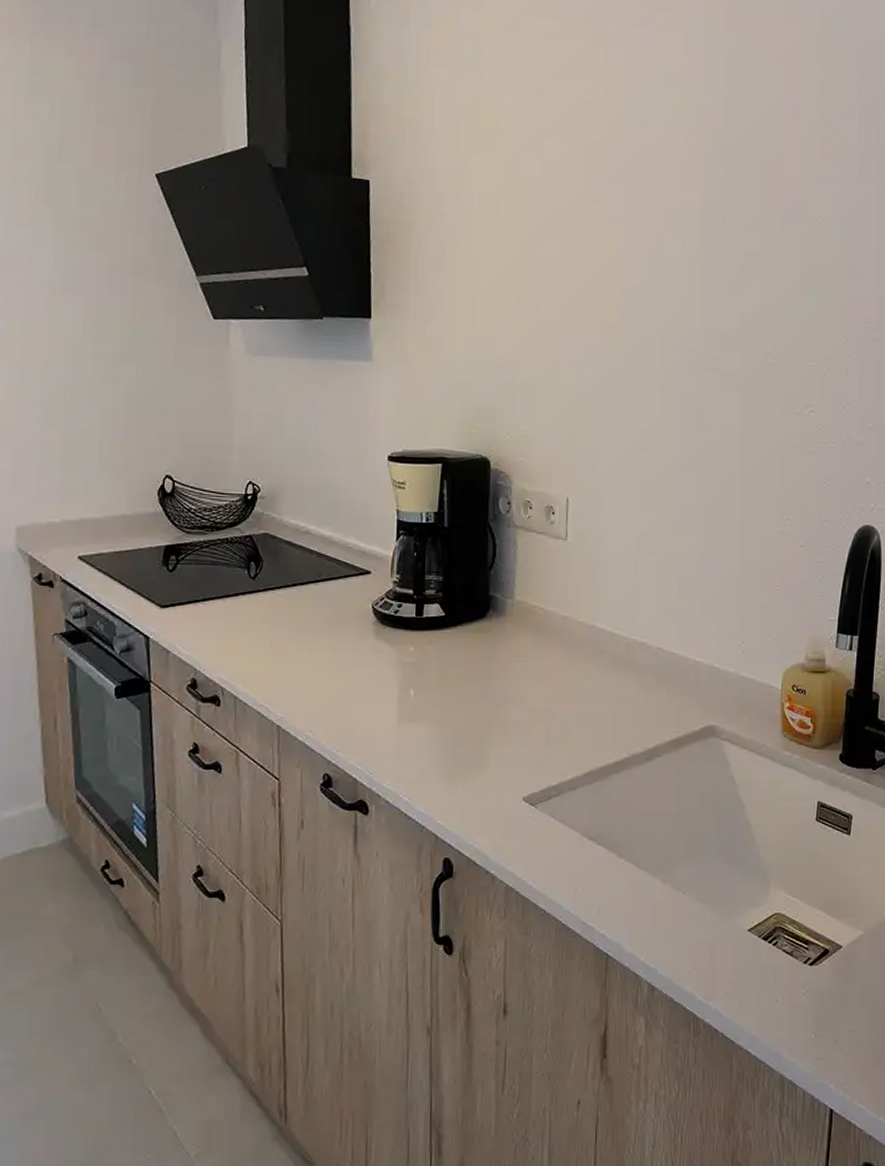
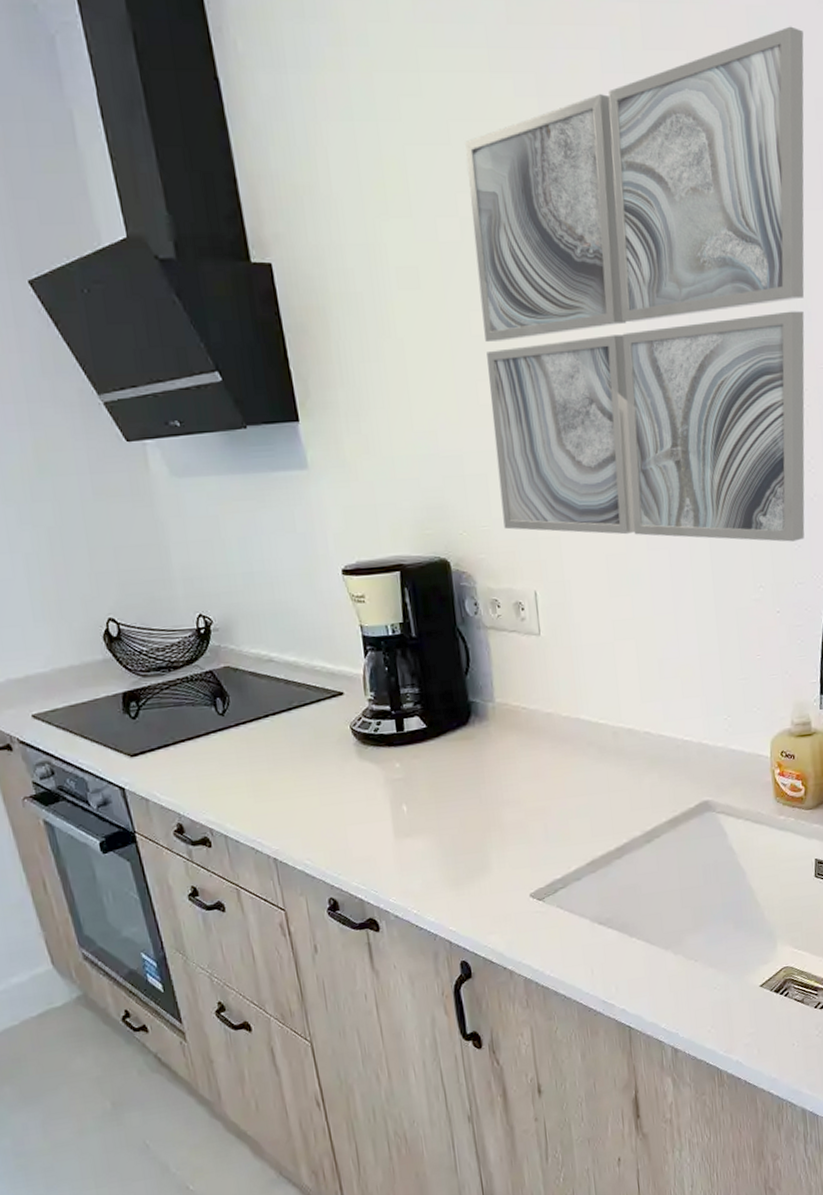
wall art: none [546,27,871,480] -> present [465,26,805,542]

